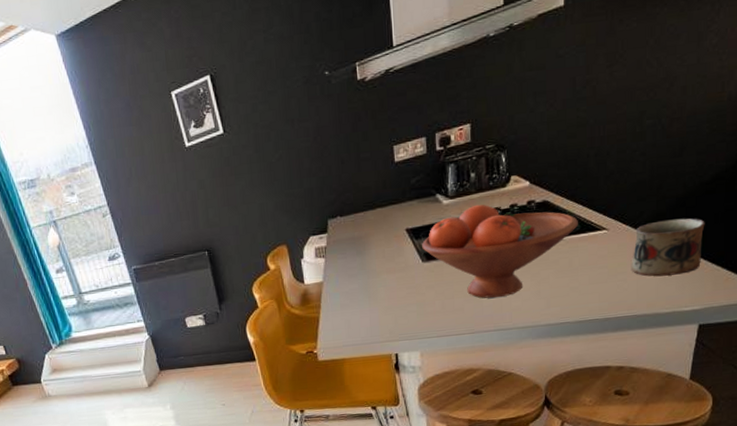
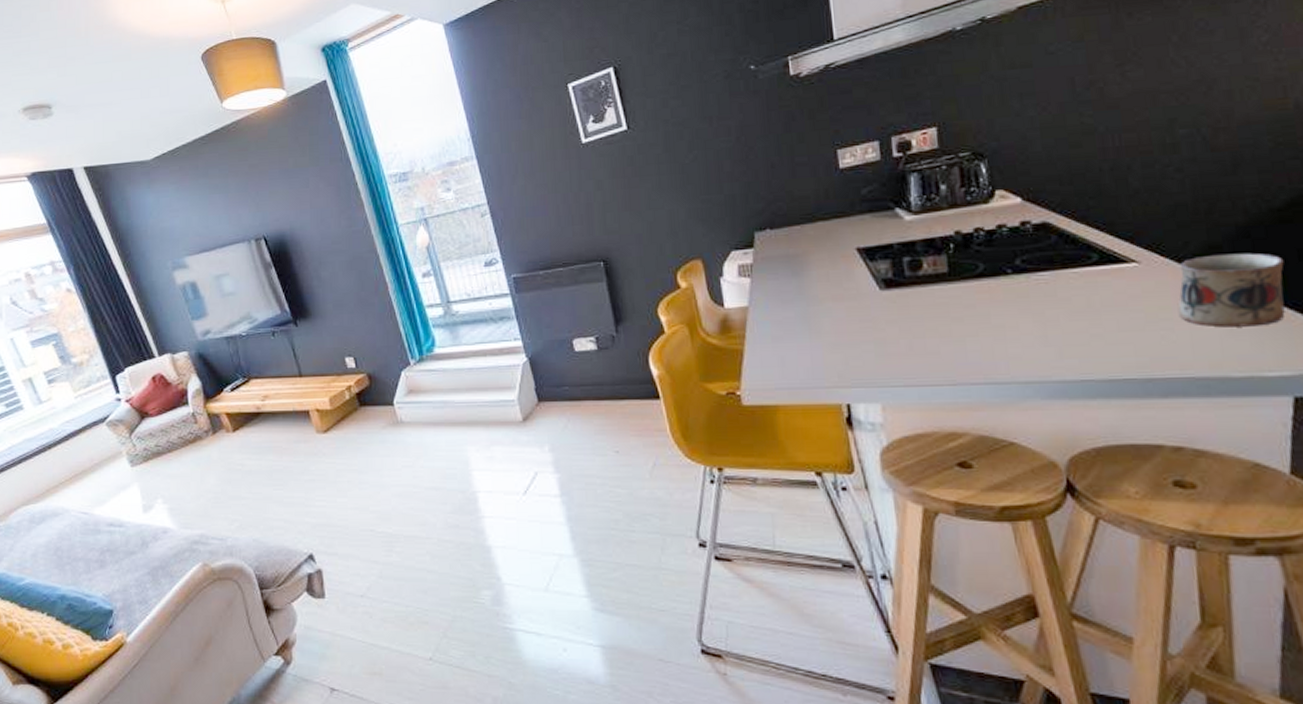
fruit bowl: present [422,204,578,298] -> none [878,222,1095,341]

